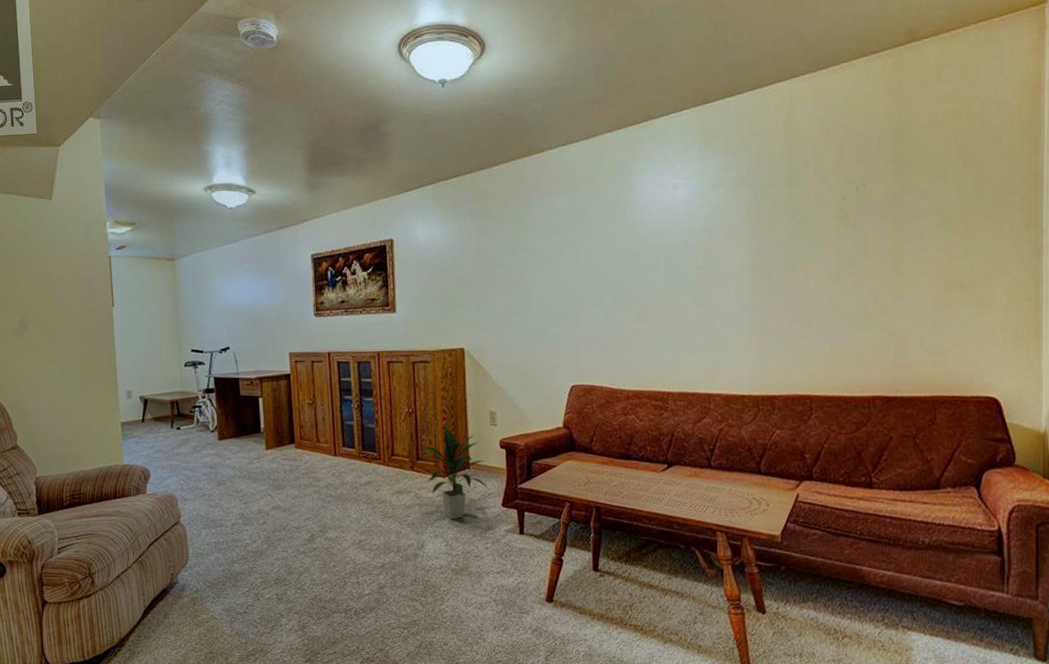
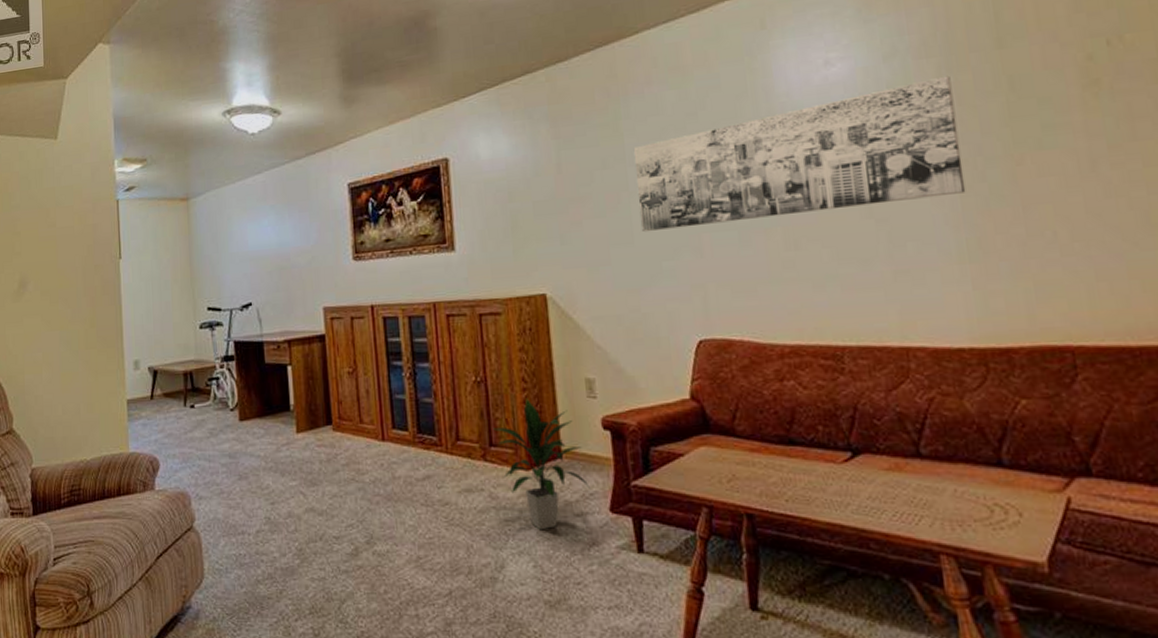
wall art: none [534,203,758,305] -> present [633,75,966,233]

